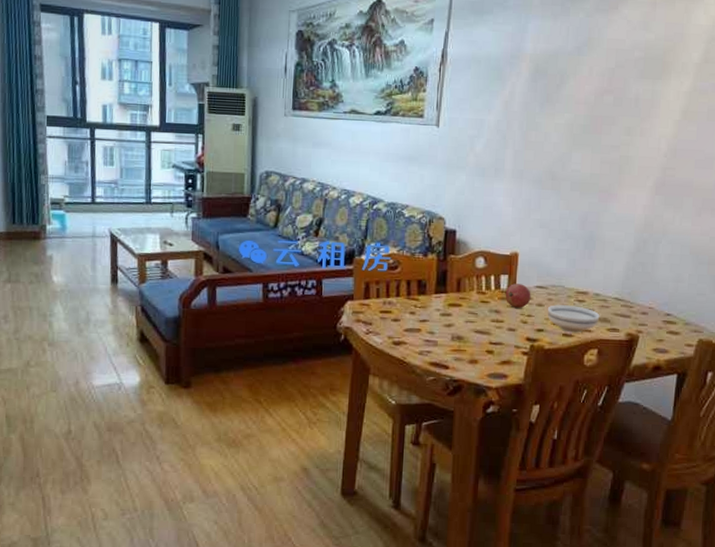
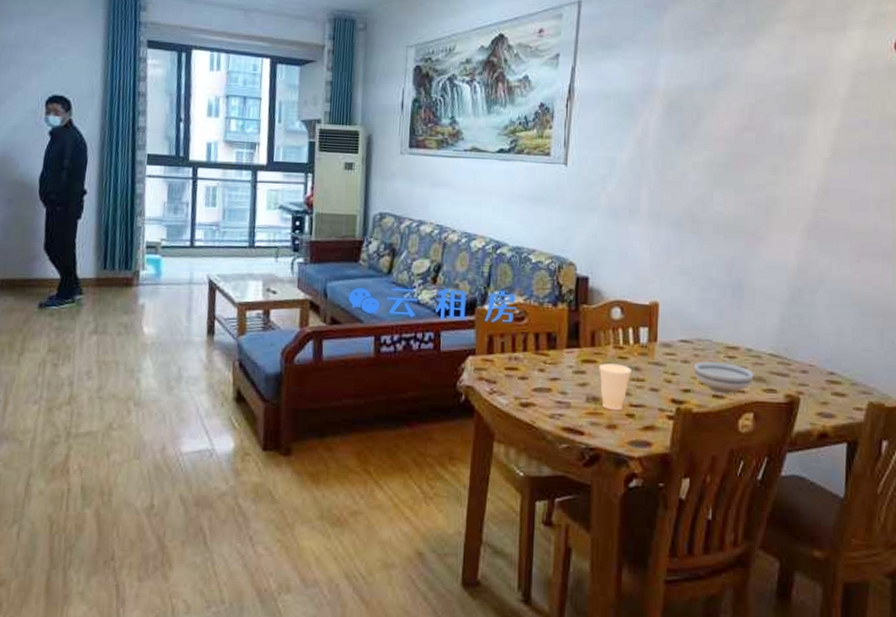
cup: none [463,307,492,348] -> present [599,363,631,411]
fruit: present [505,283,531,308] -> none [645,337,675,365]

